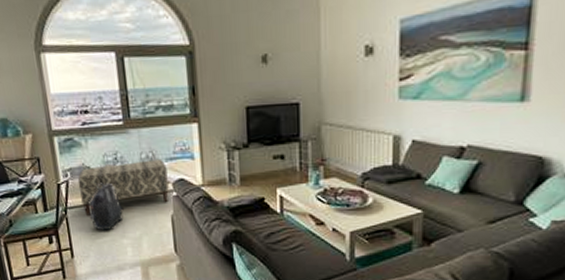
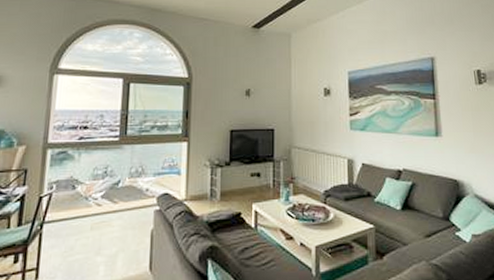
bench: present [77,158,169,216] -> none [61,173,154,231]
backpack: present [88,182,124,231] -> none [66,196,104,248]

